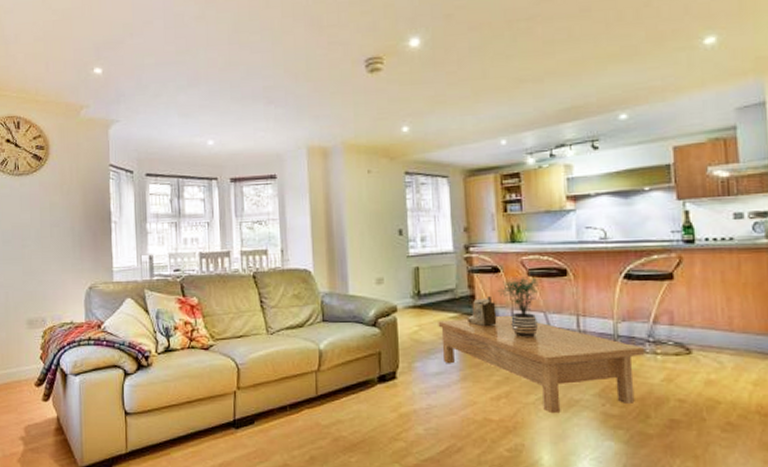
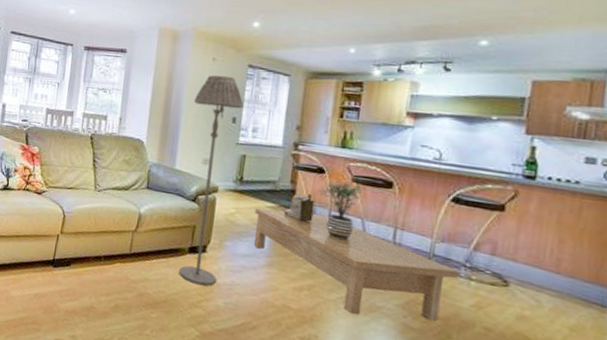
floor lamp: none [356,186,412,415] -> present [178,74,244,286]

